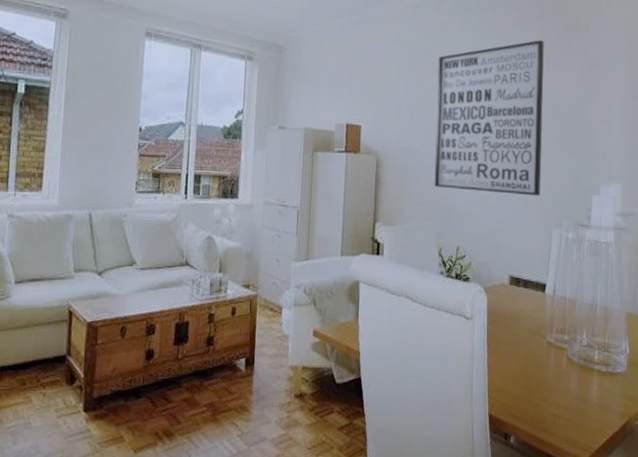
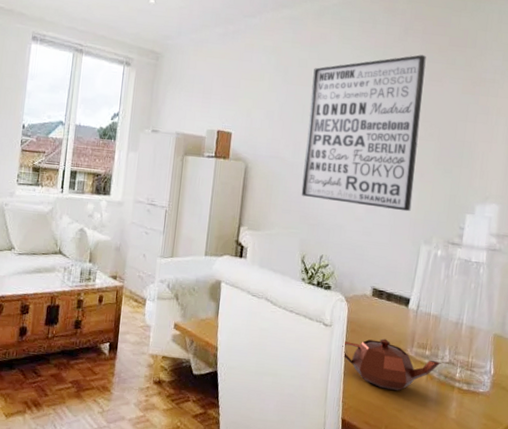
teapot: none [484,327,581,379] -> present [342,338,442,391]

